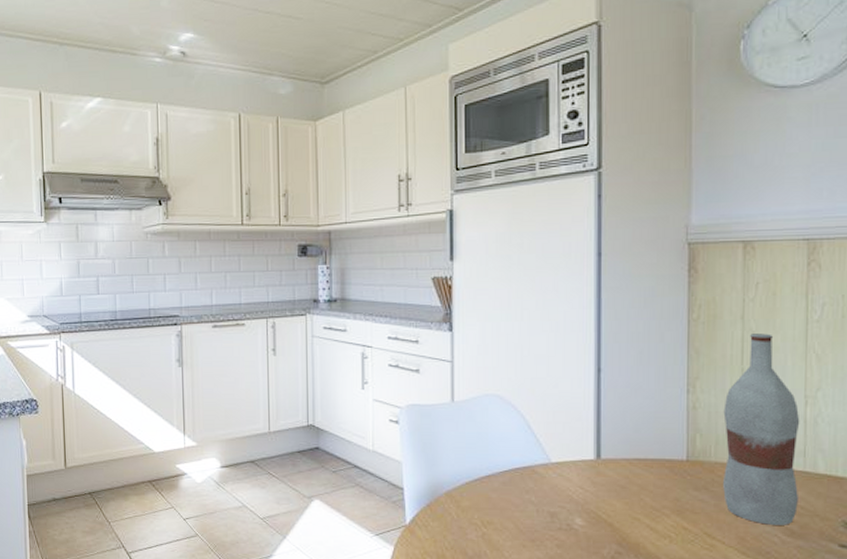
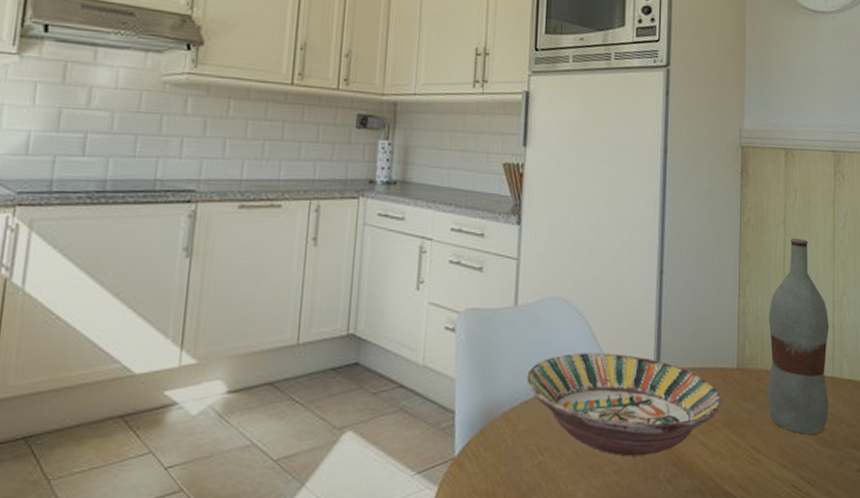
serving bowl: none [466,443,671,534] -> present [525,353,723,457]

